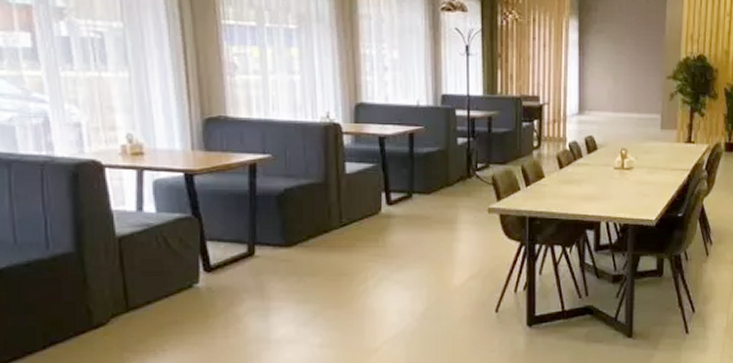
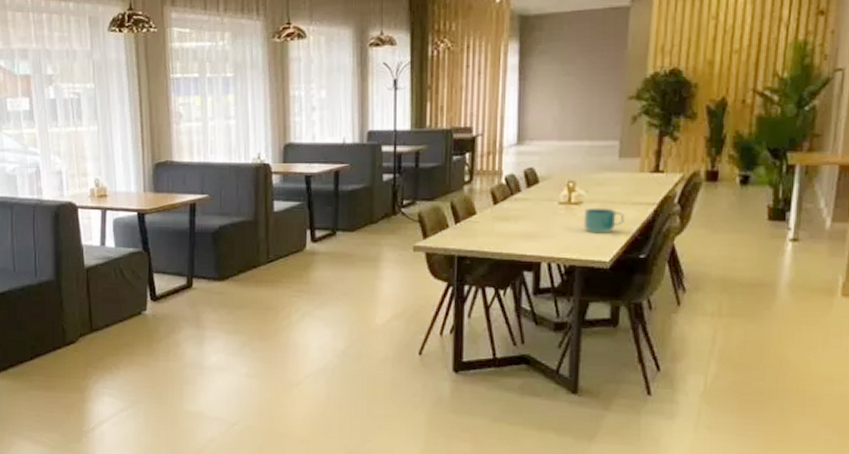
cup: none [634,172,666,196] -> present [583,207,624,234]

